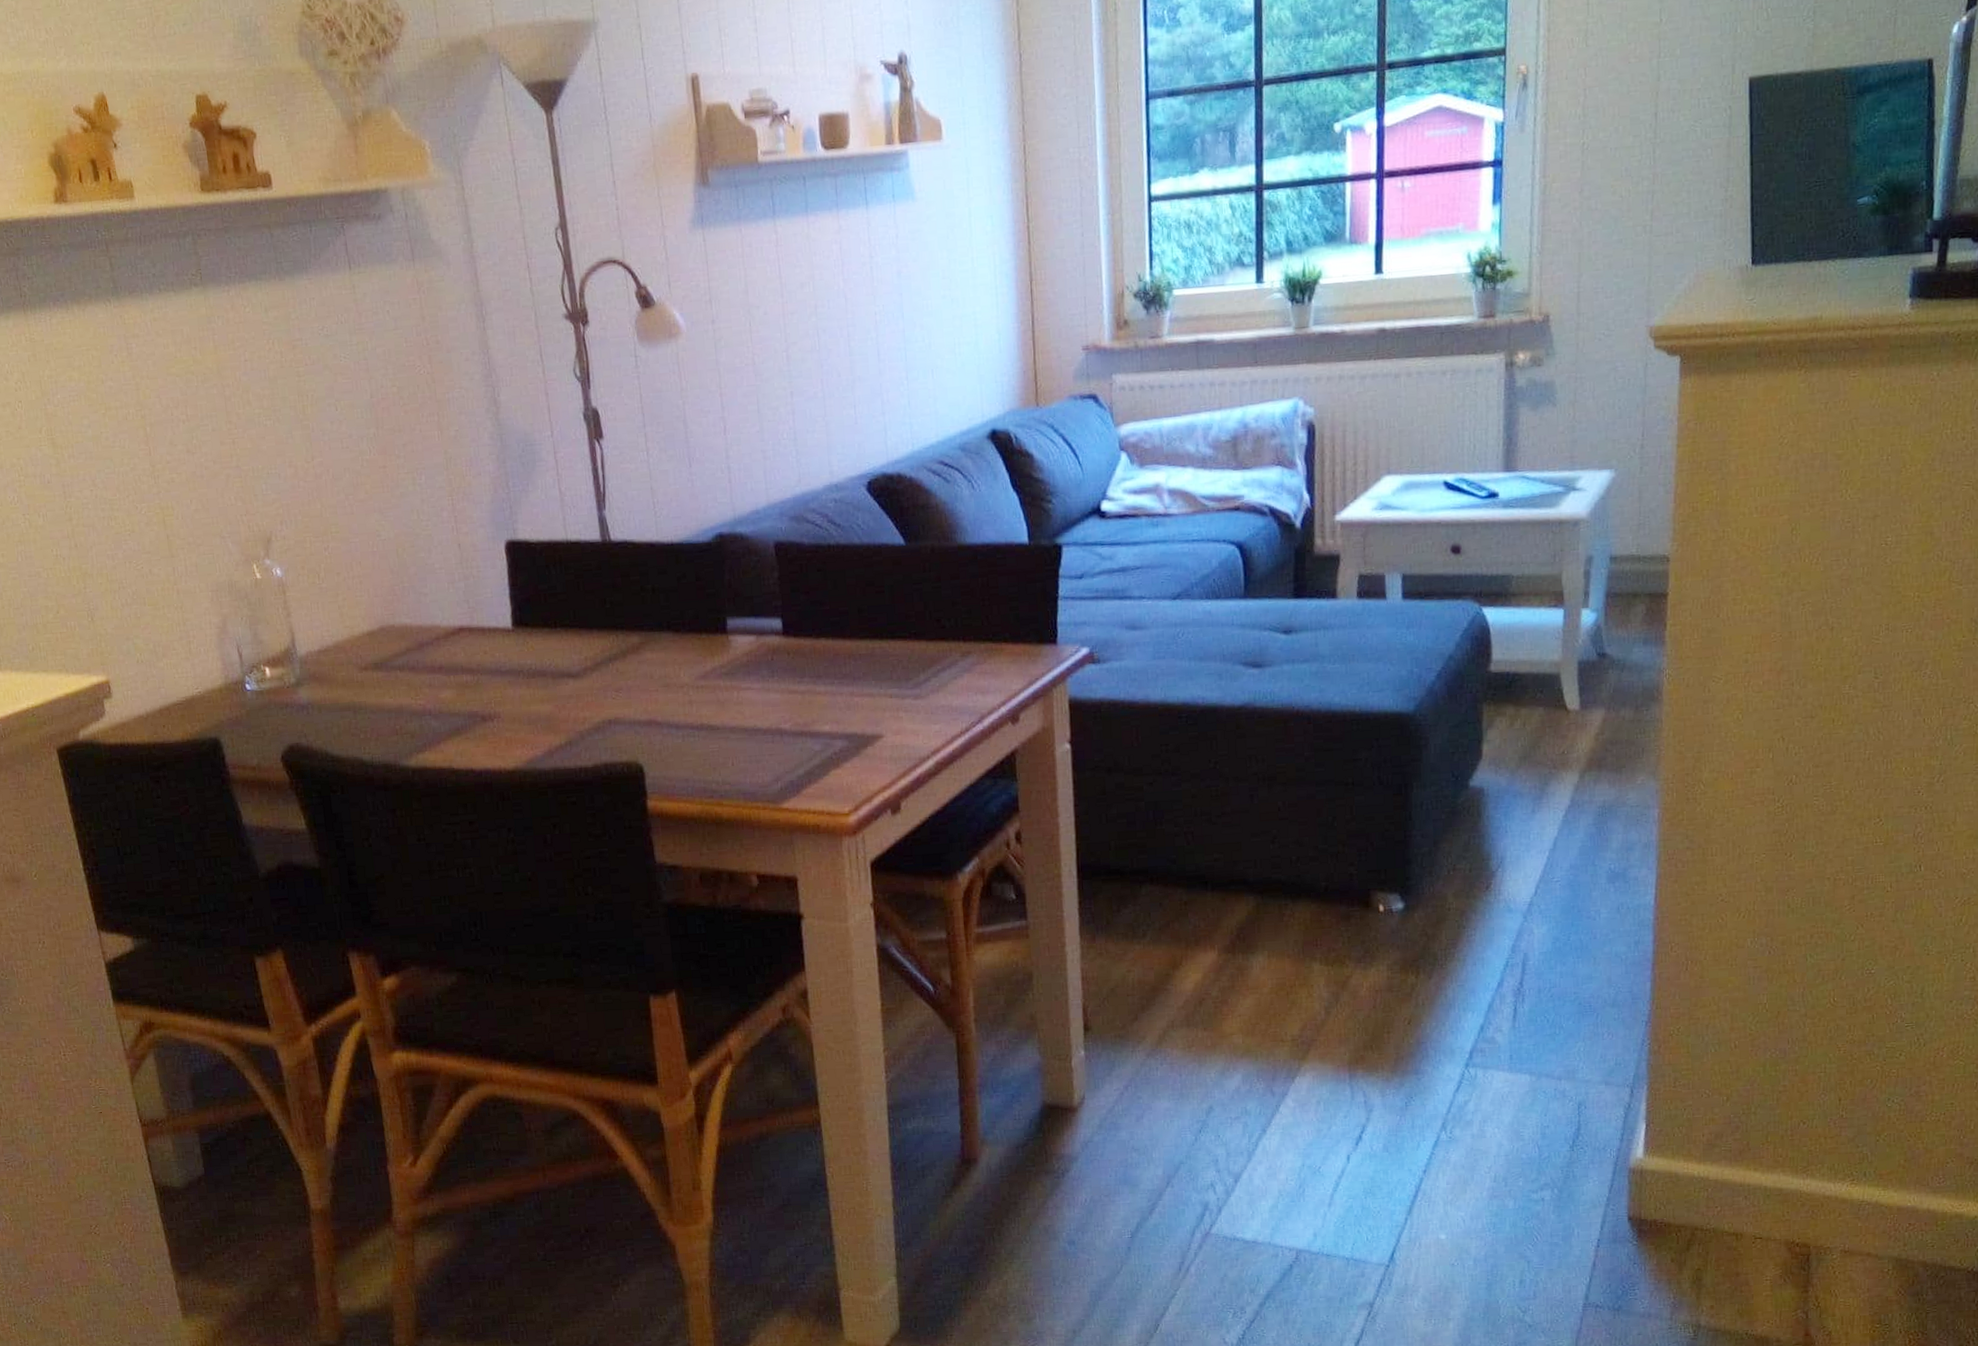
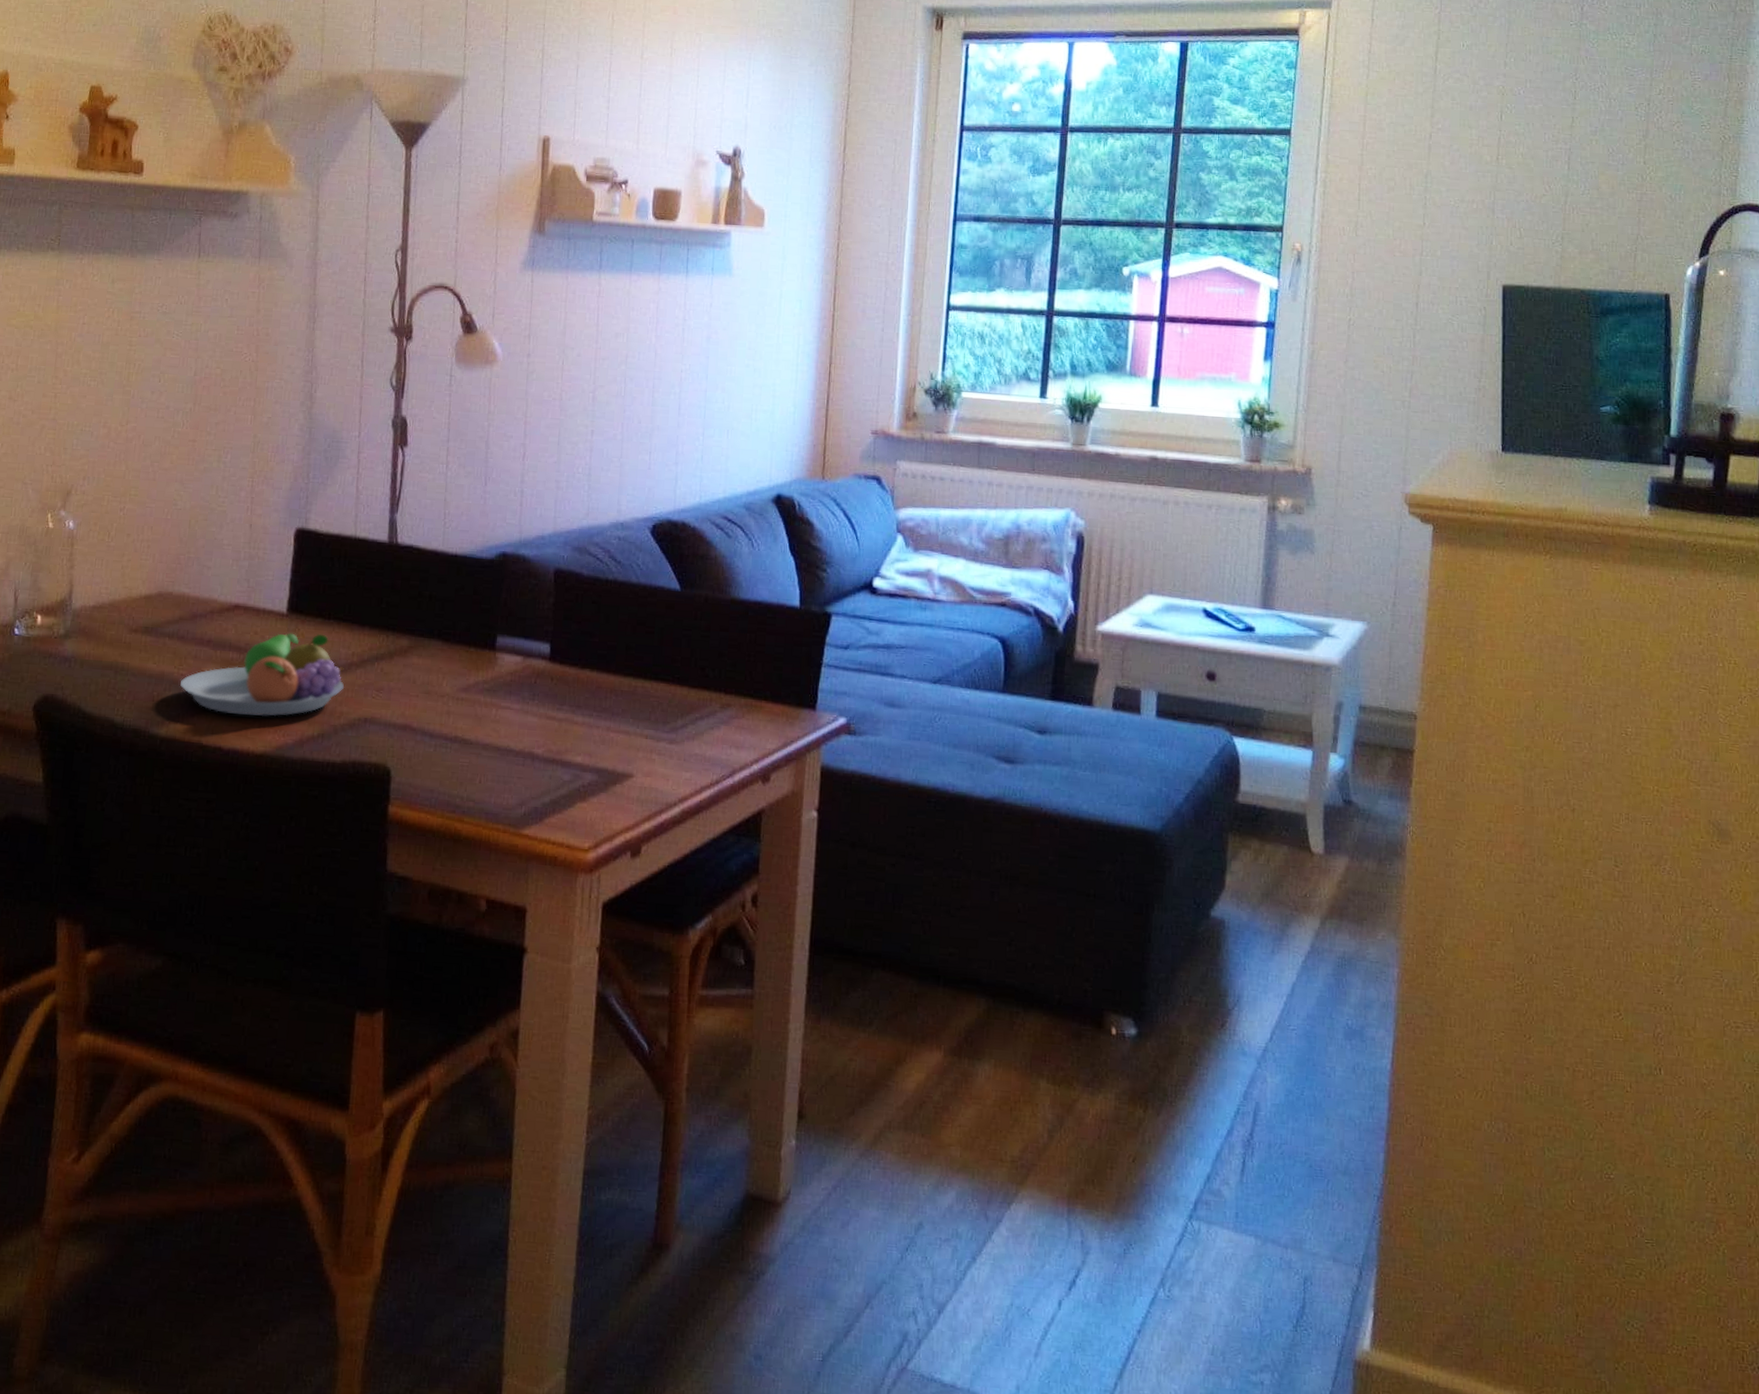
fruit bowl: none [420,643,584,736] -> present [180,633,345,717]

